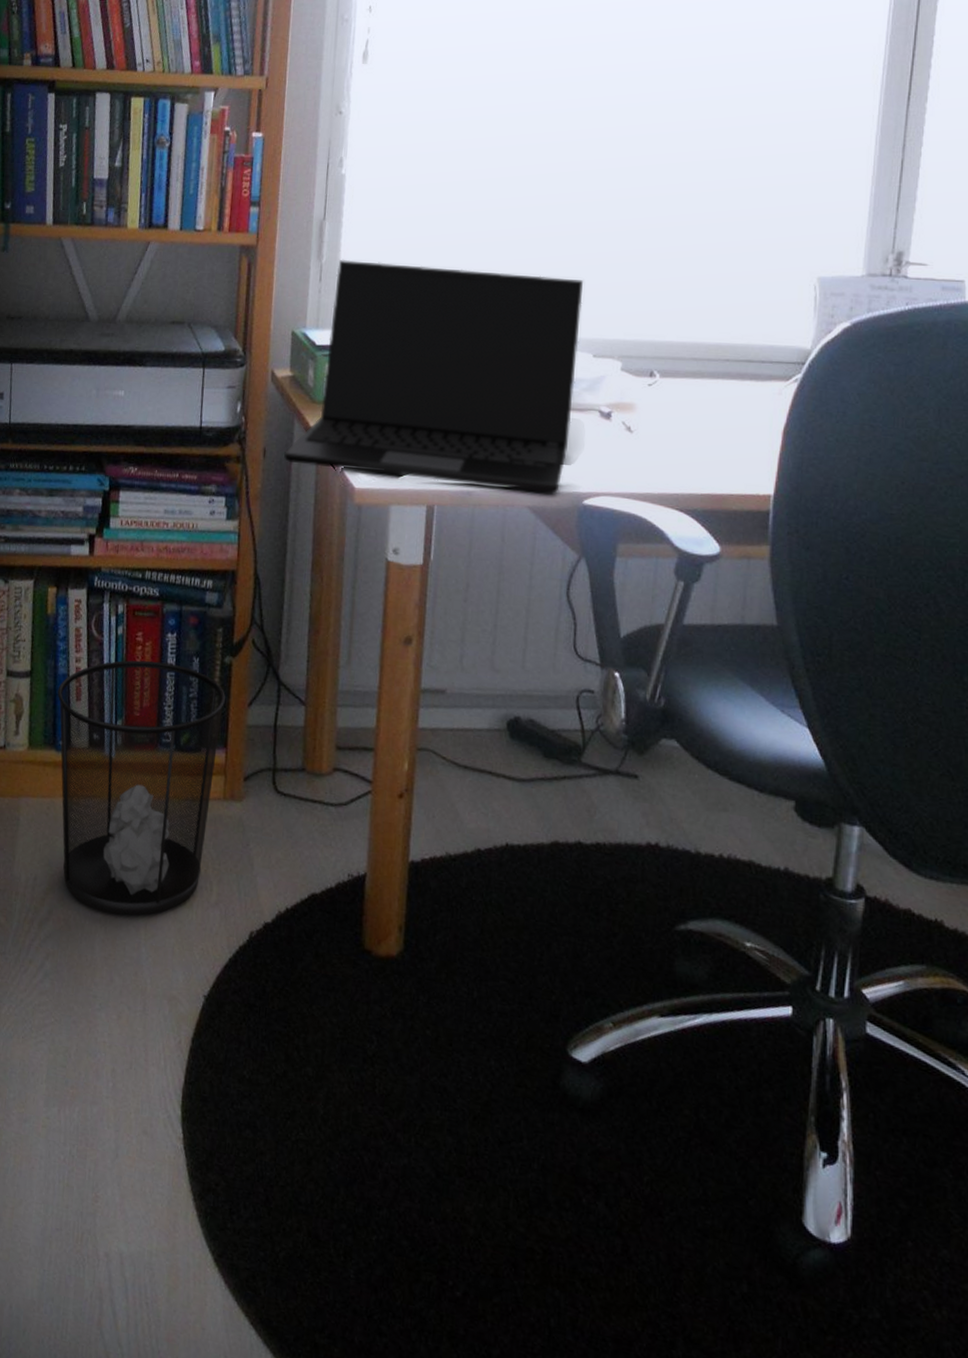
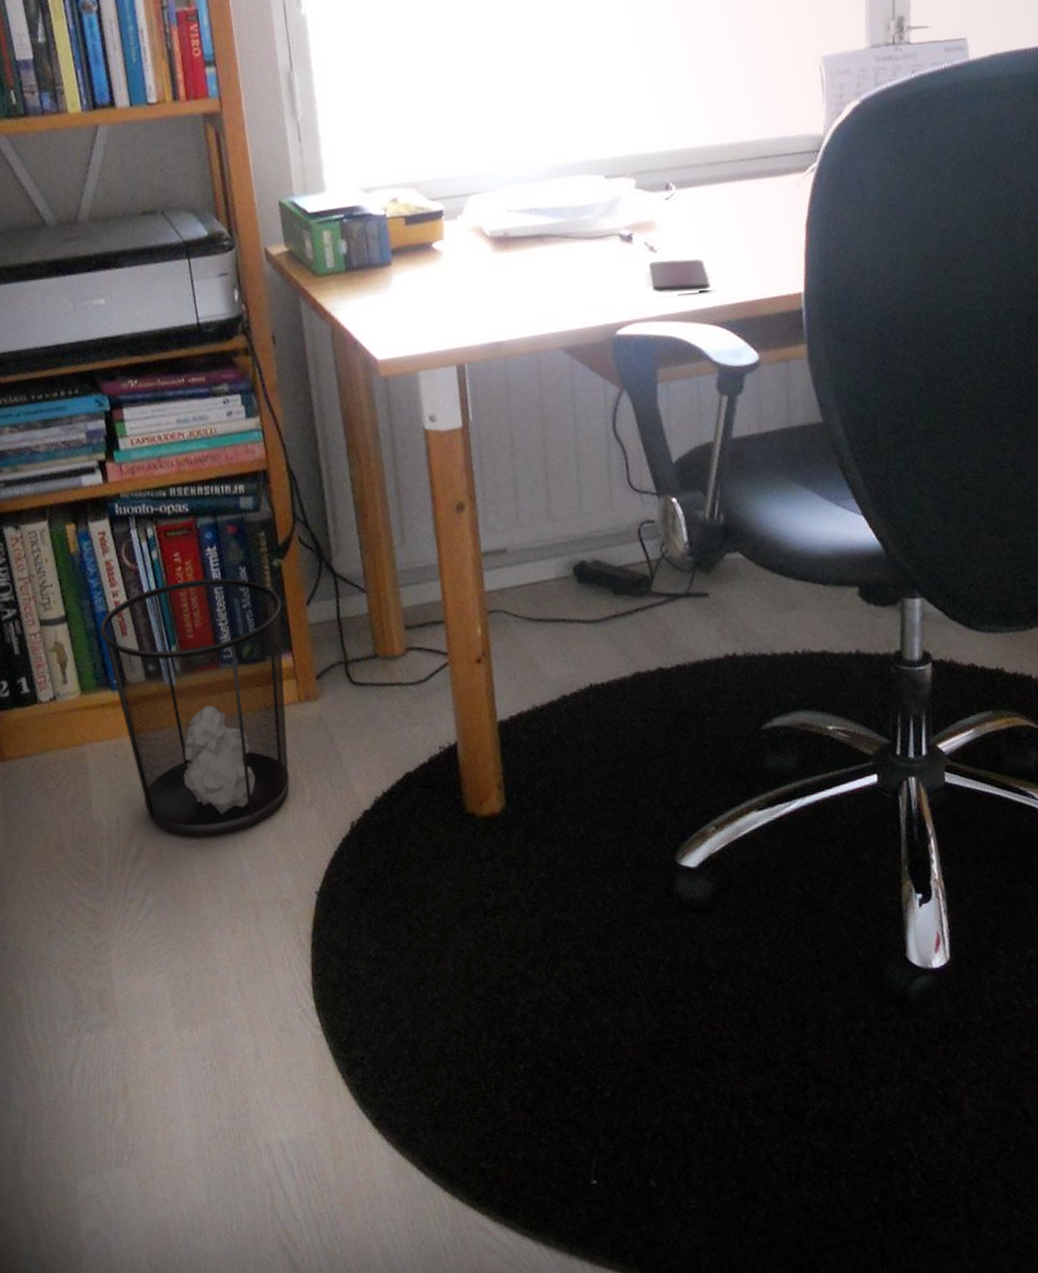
laptop: present [283,259,584,494] -> none [294,96,593,345]
smartphone: none [623,440,682,477] -> present [649,259,711,294]

